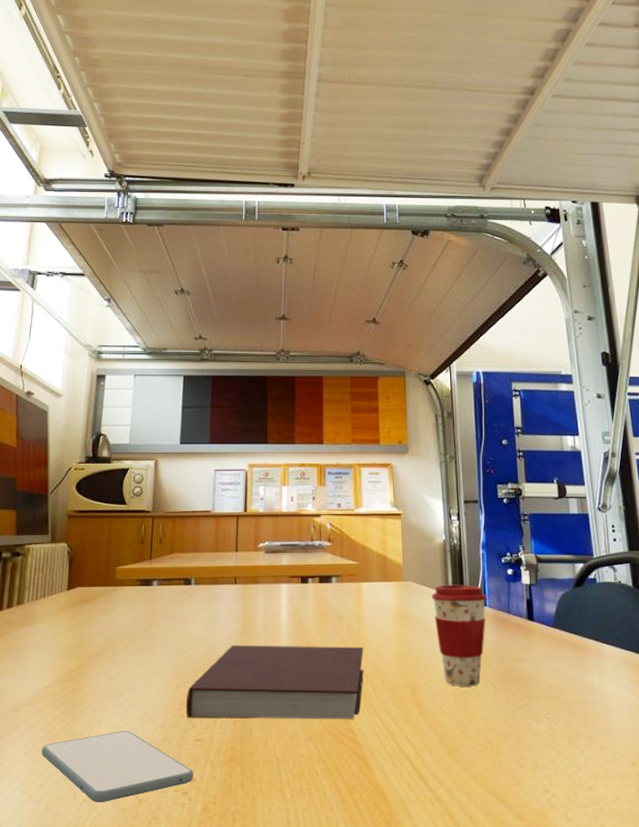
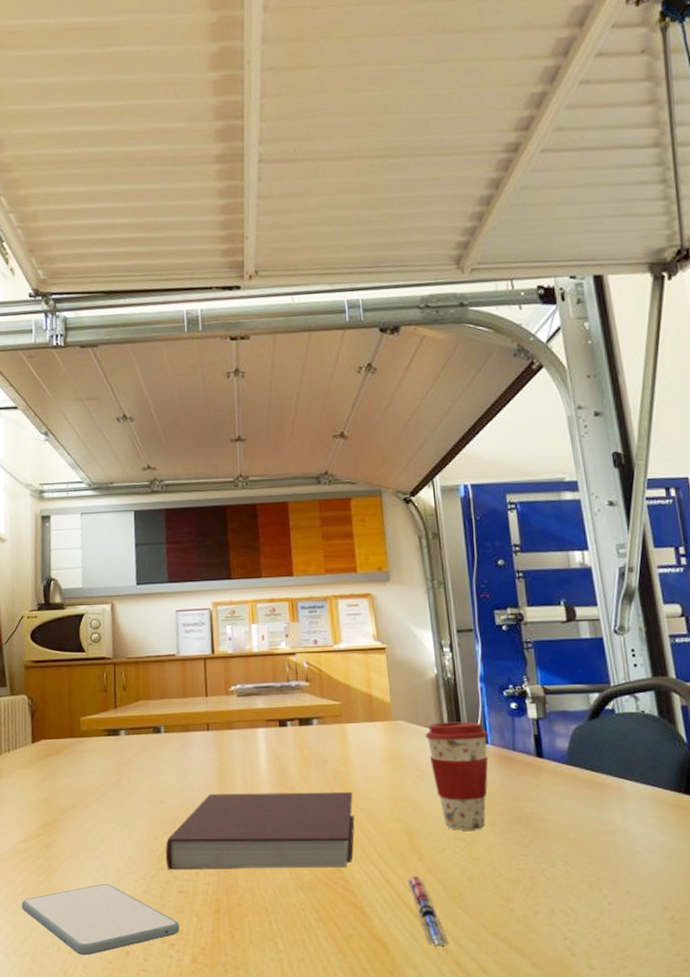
pen: none [408,728,442,798] -> present [407,875,449,947]

